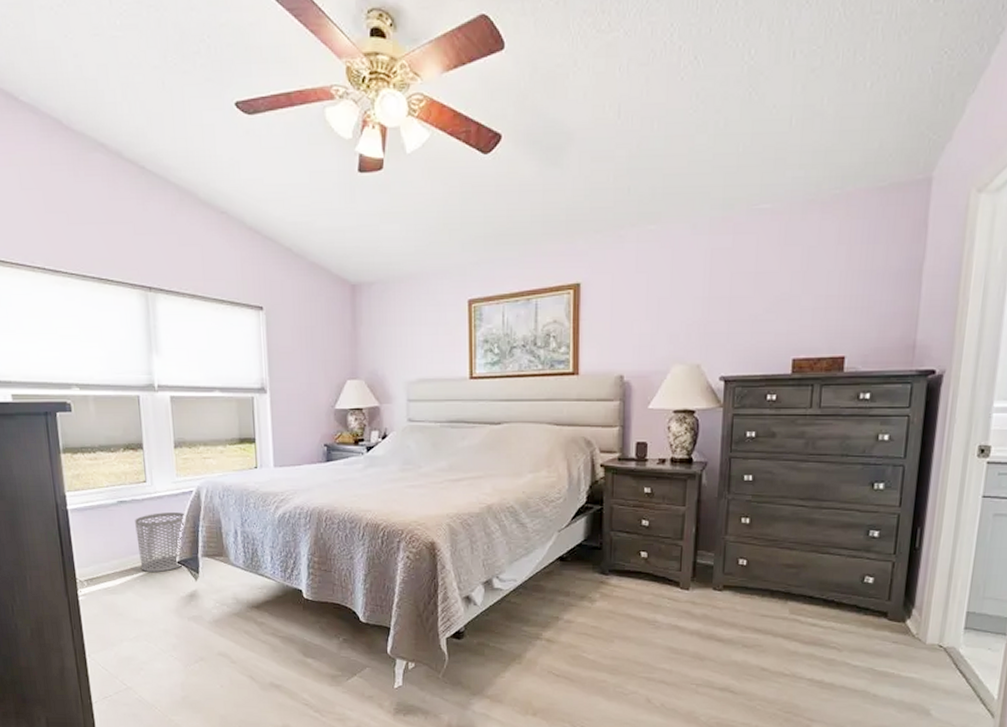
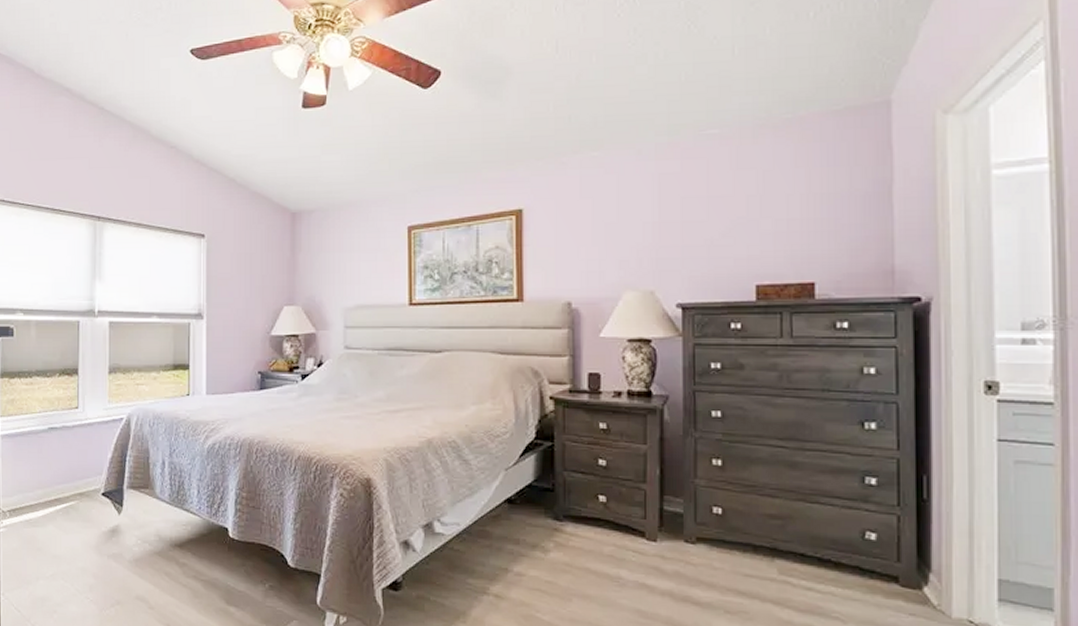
waste bin: present [135,512,187,572] -> none [63,440,115,504]

